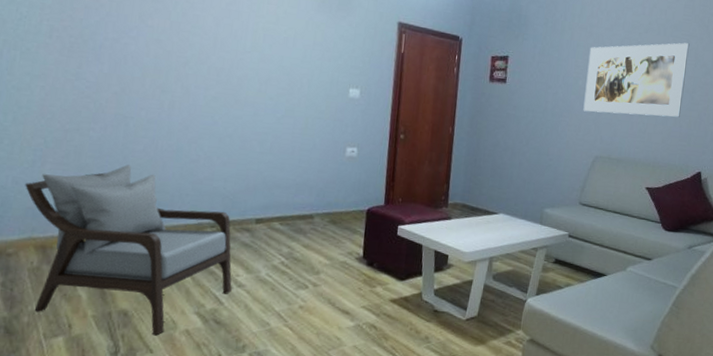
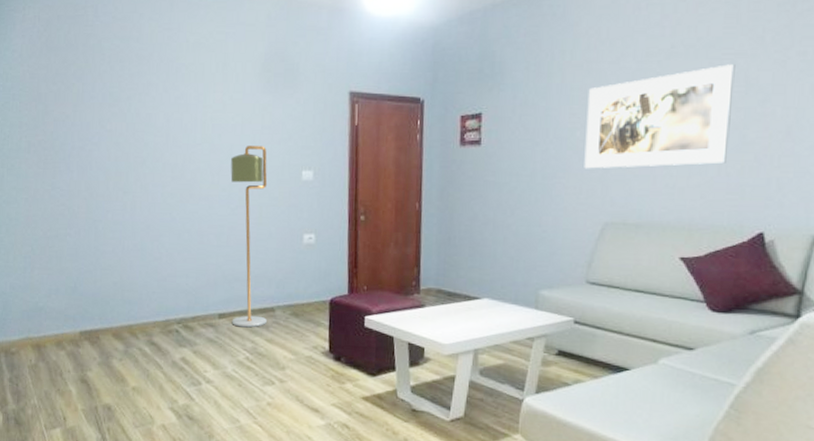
armchair: present [25,165,232,335] -> none [20,266,201,429]
floor lamp: none [269,59,317,234] -> present [230,146,268,328]

